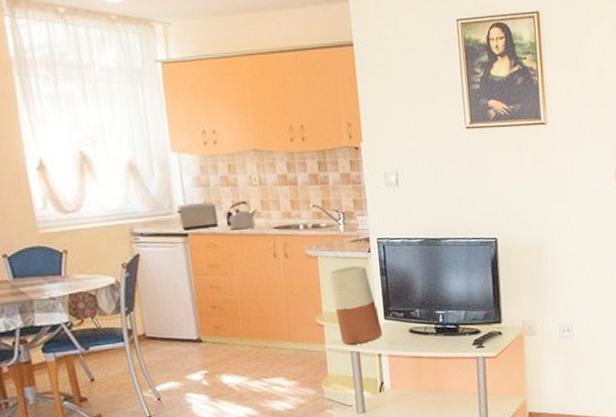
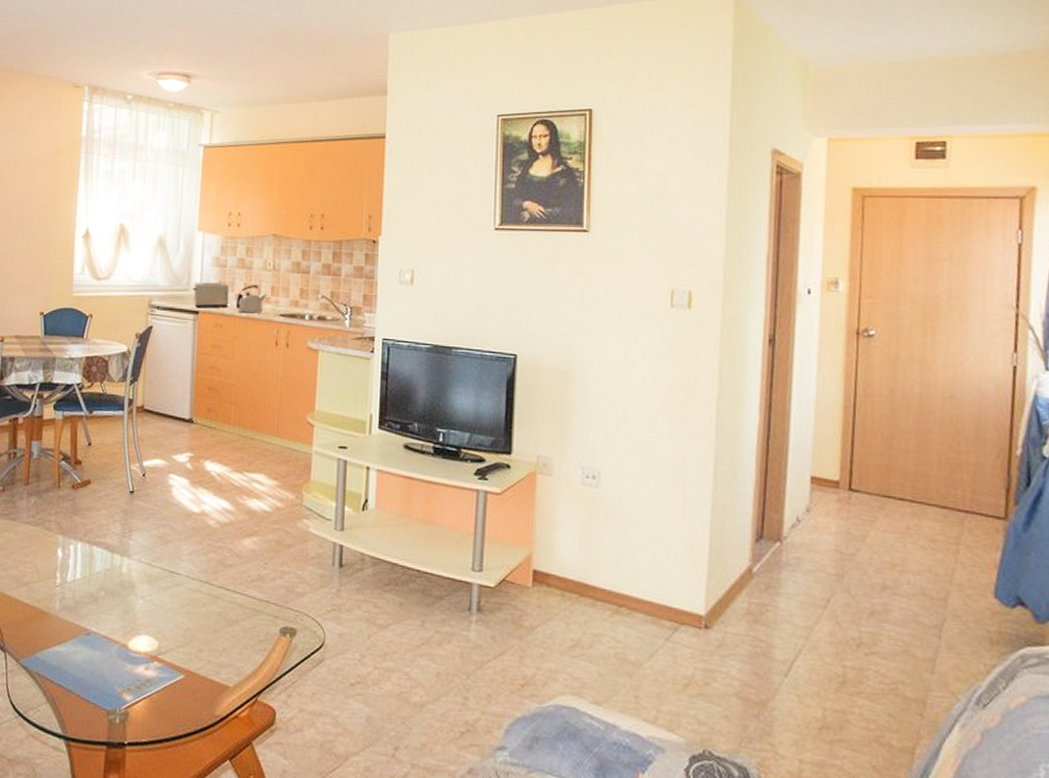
vase: present [328,265,383,345] -> none [327,364,375,452]

